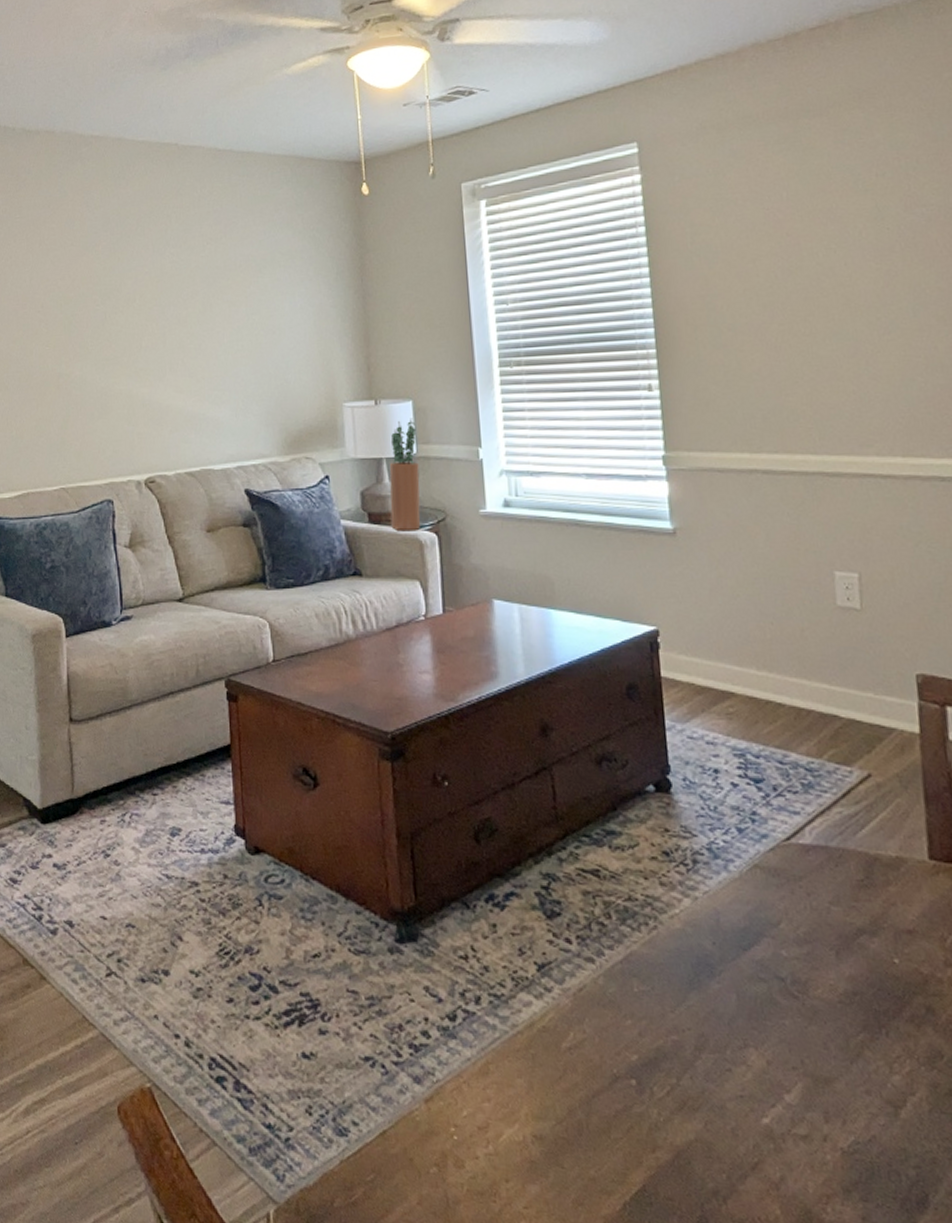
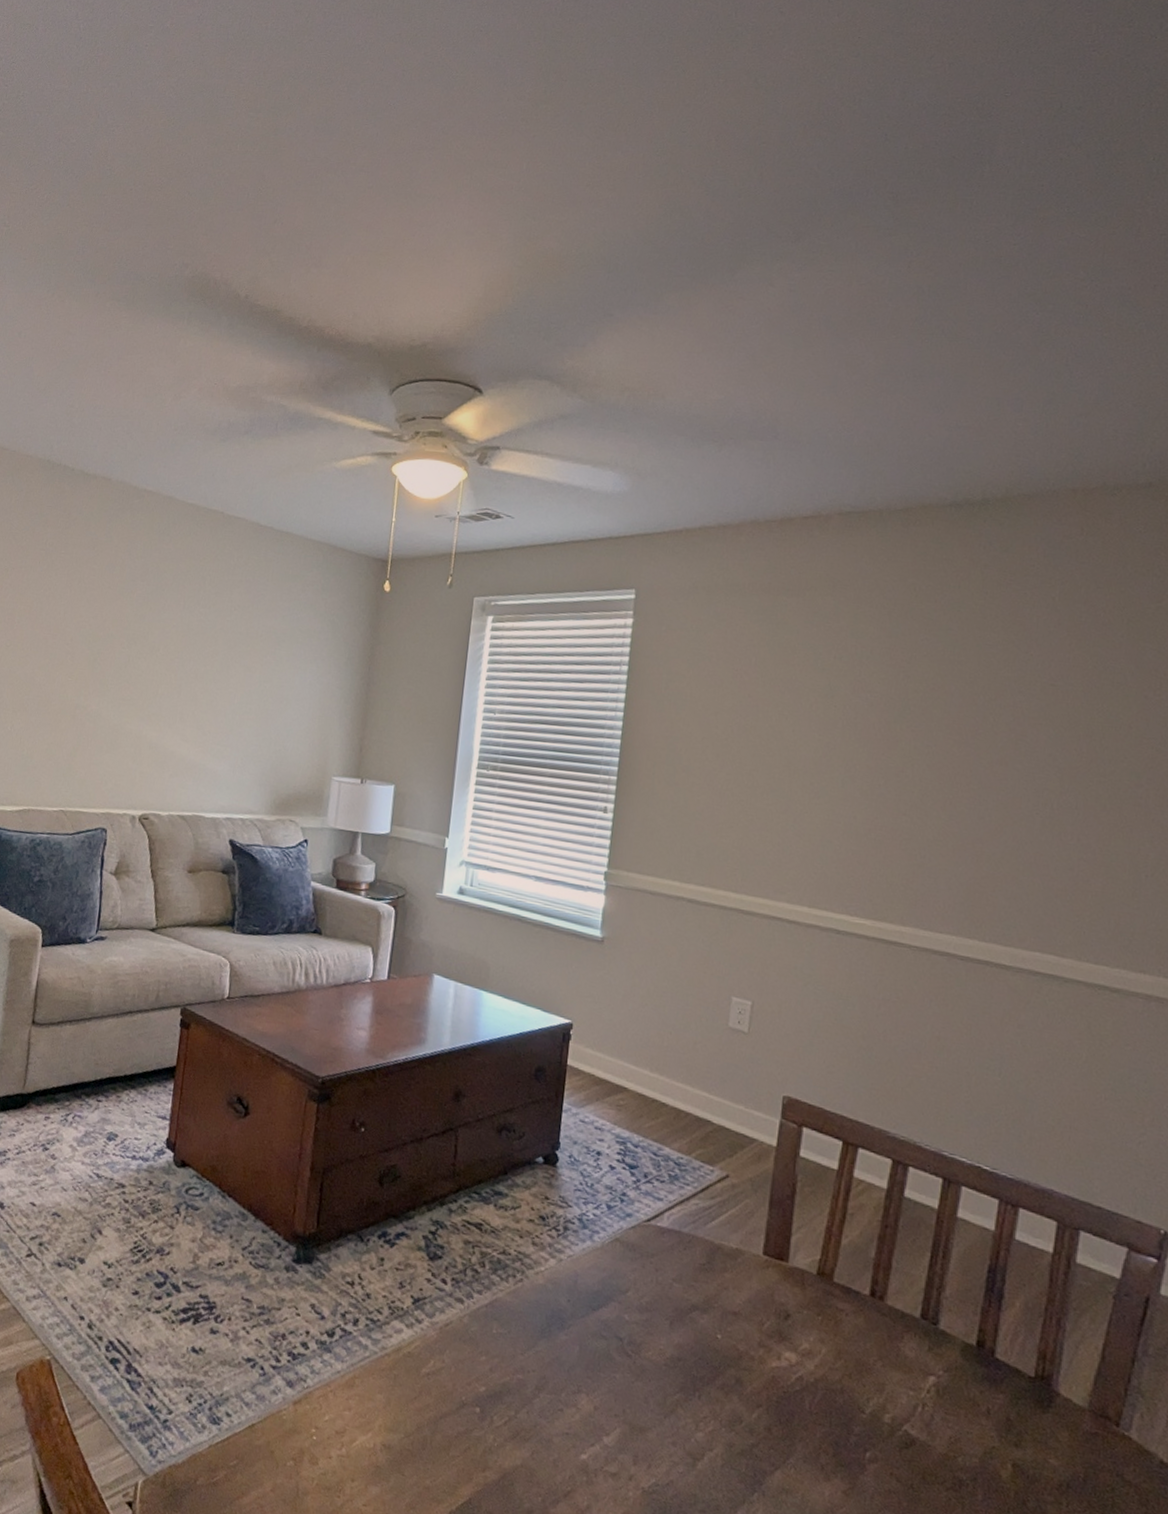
vase: present [389,418,421,532] -> none [355,800,394,903]

